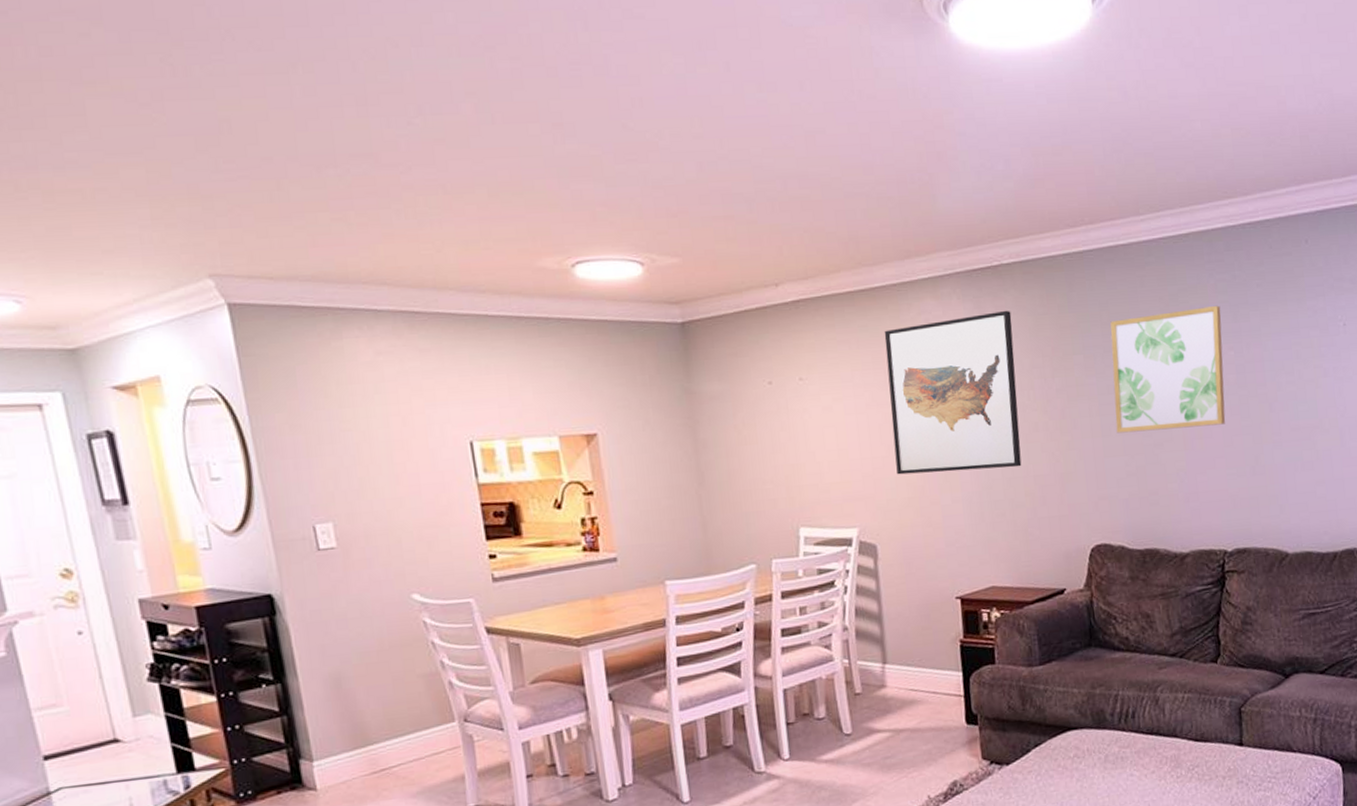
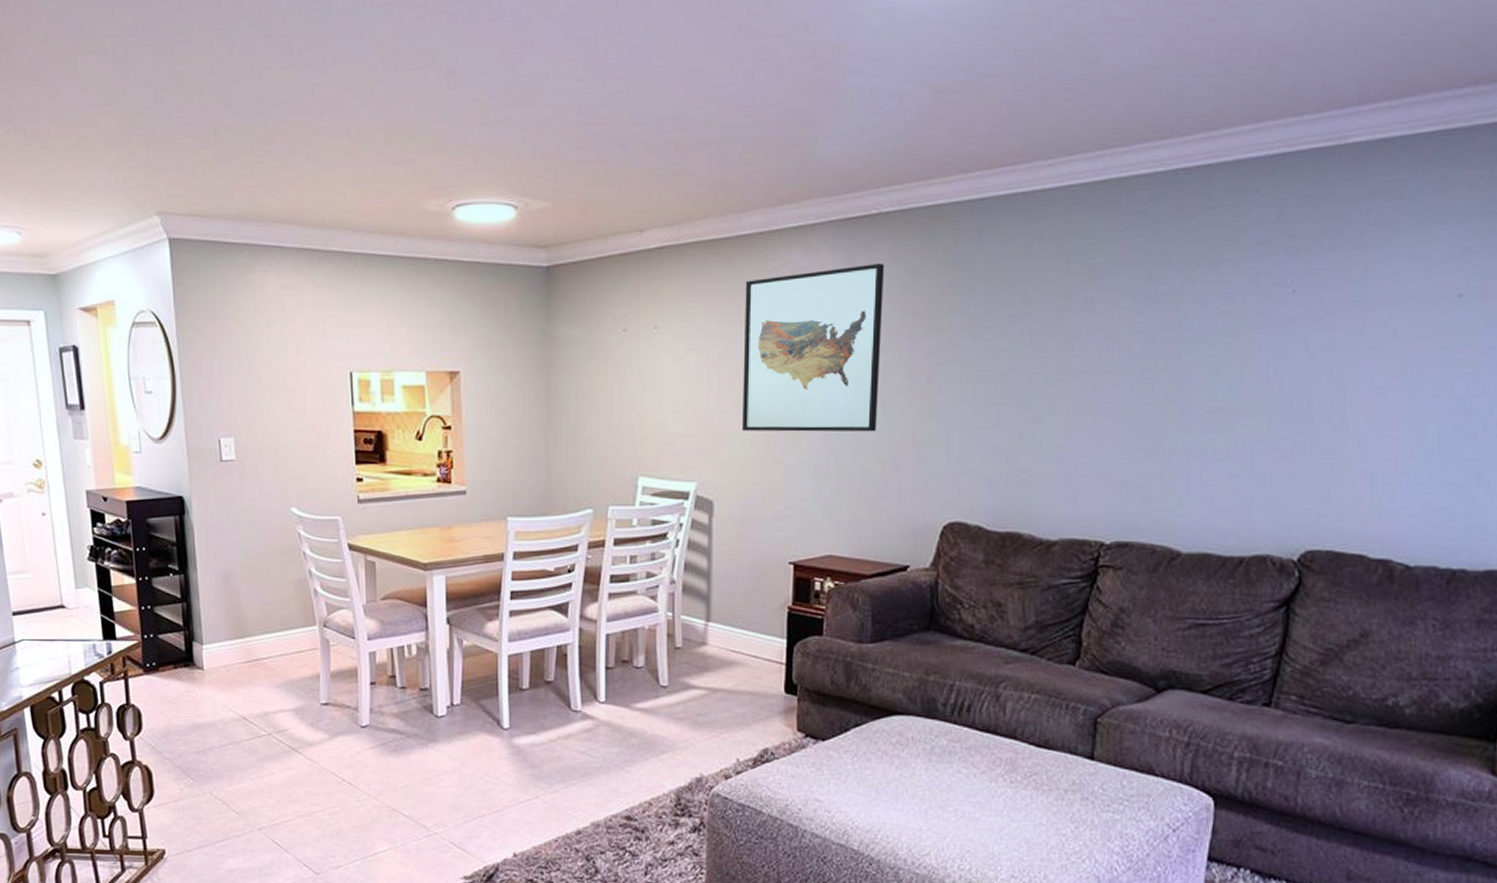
wall art: present [1110,305,1226,434] -> none [989,263,1134,403]

